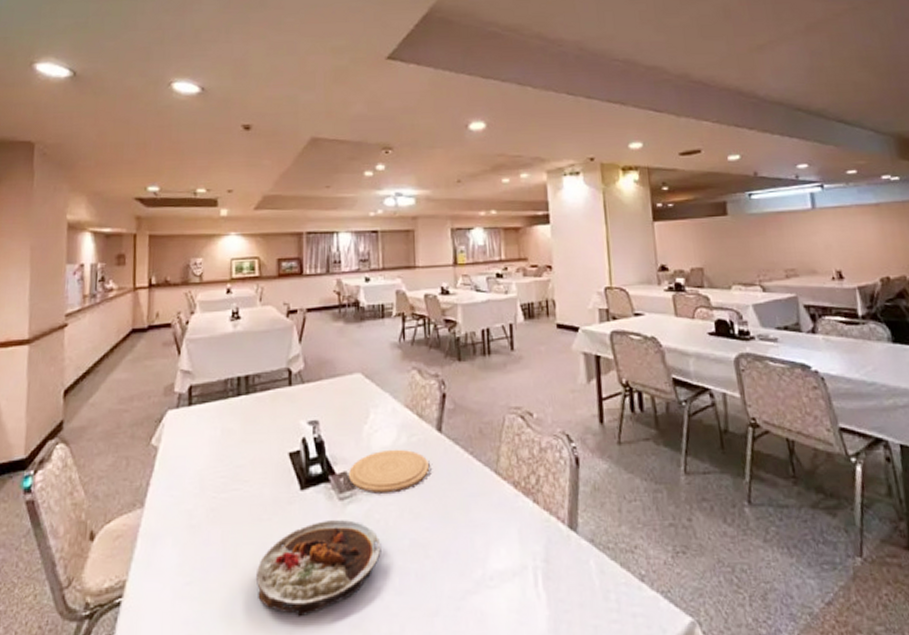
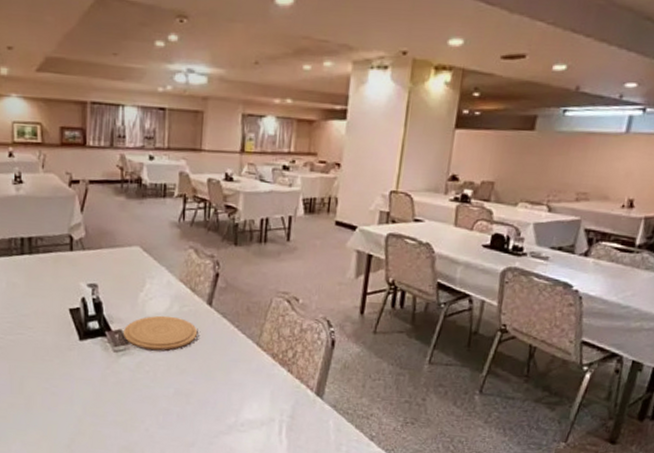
plate: present [255,519,381,617] -> none [39,366,149,436]

